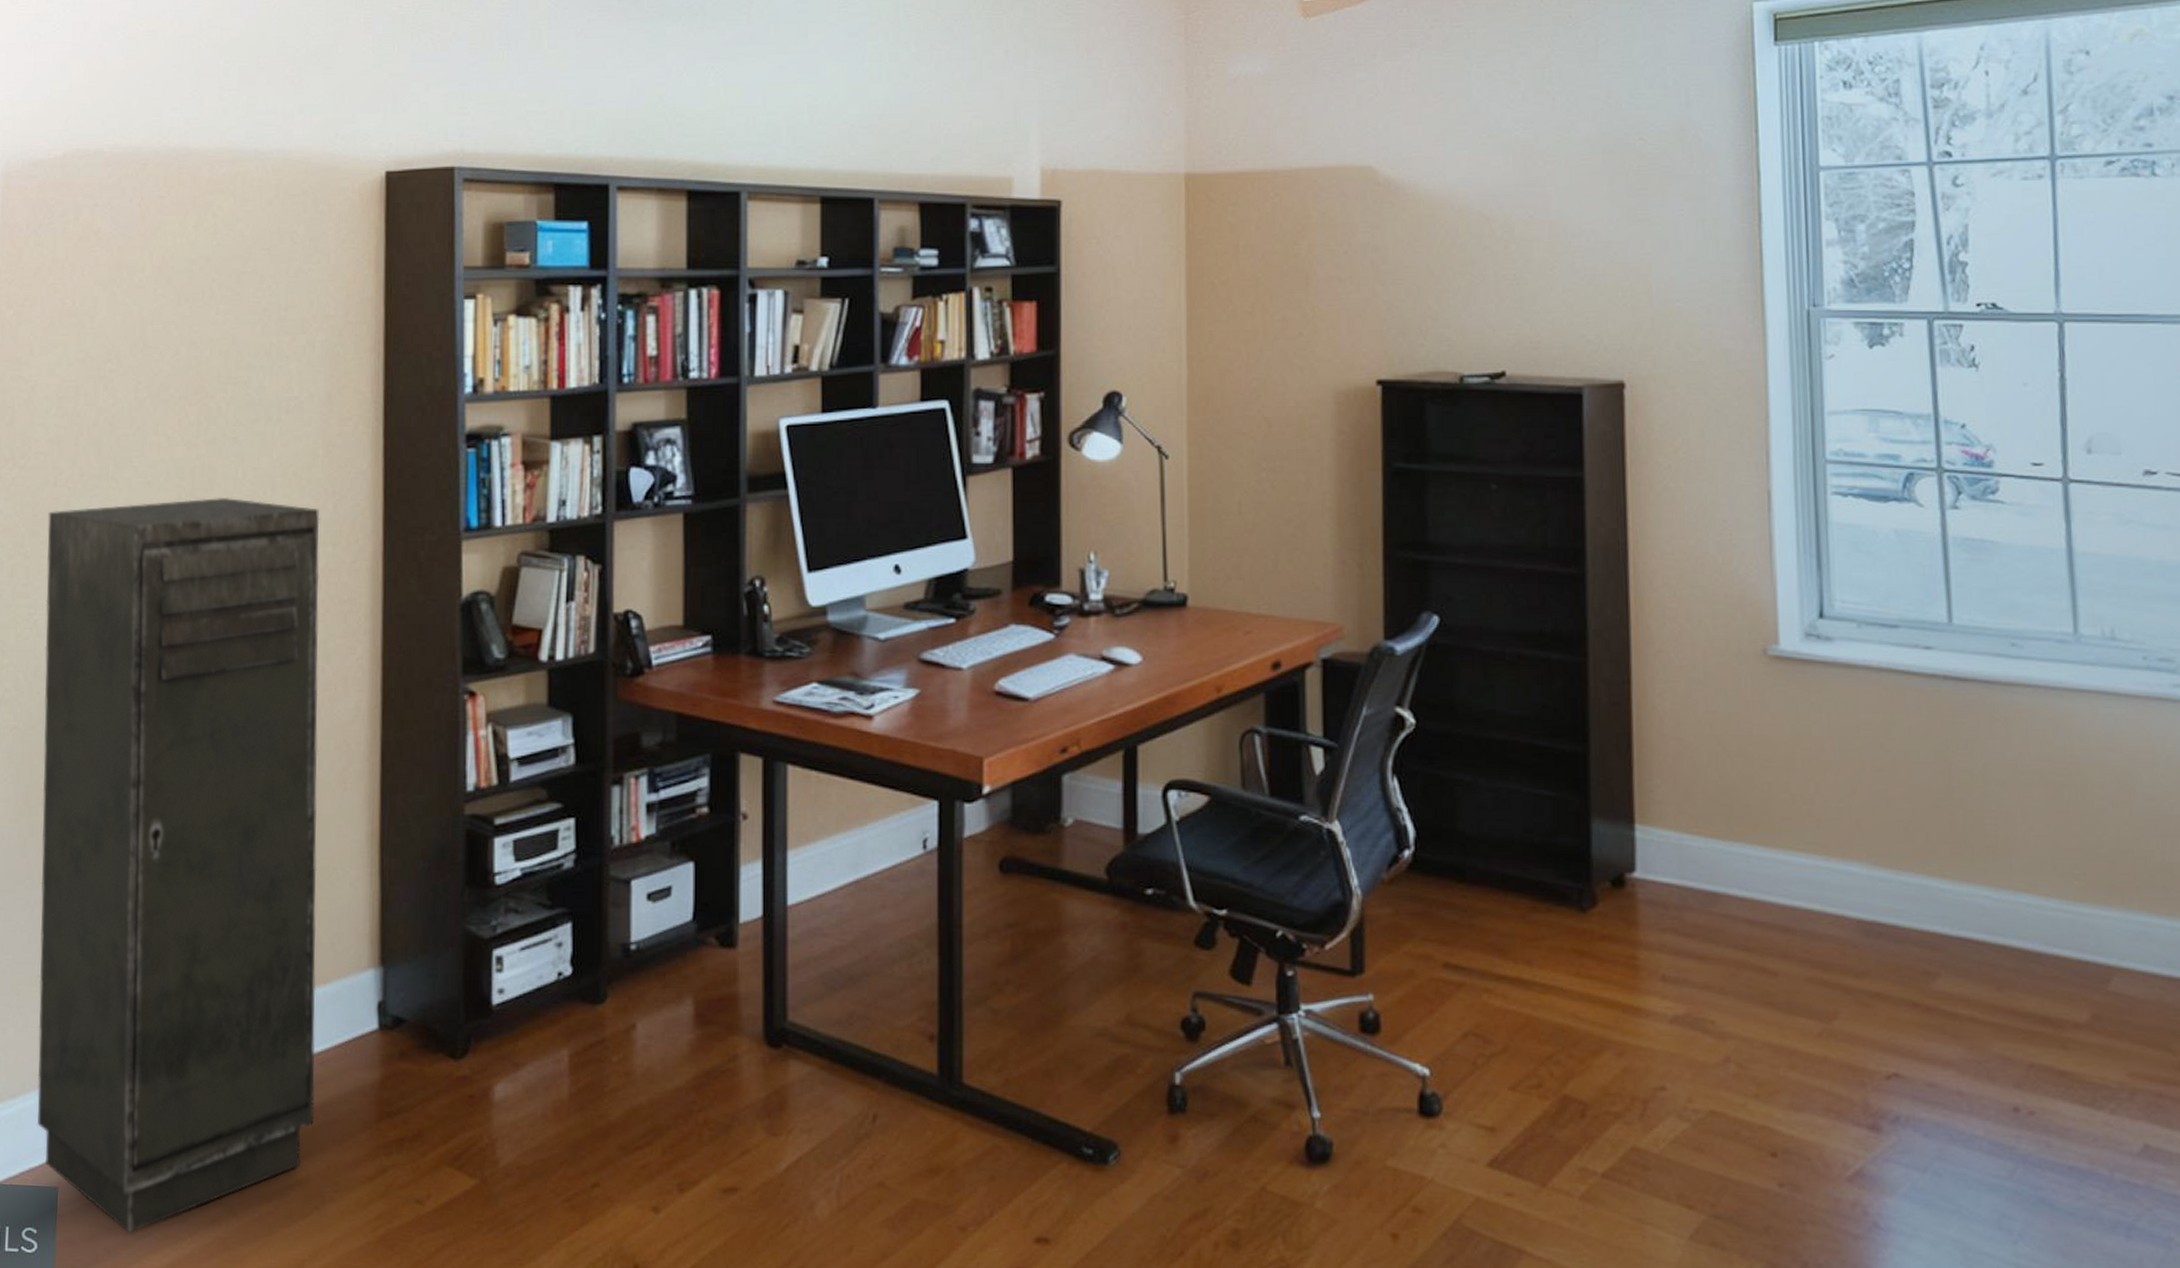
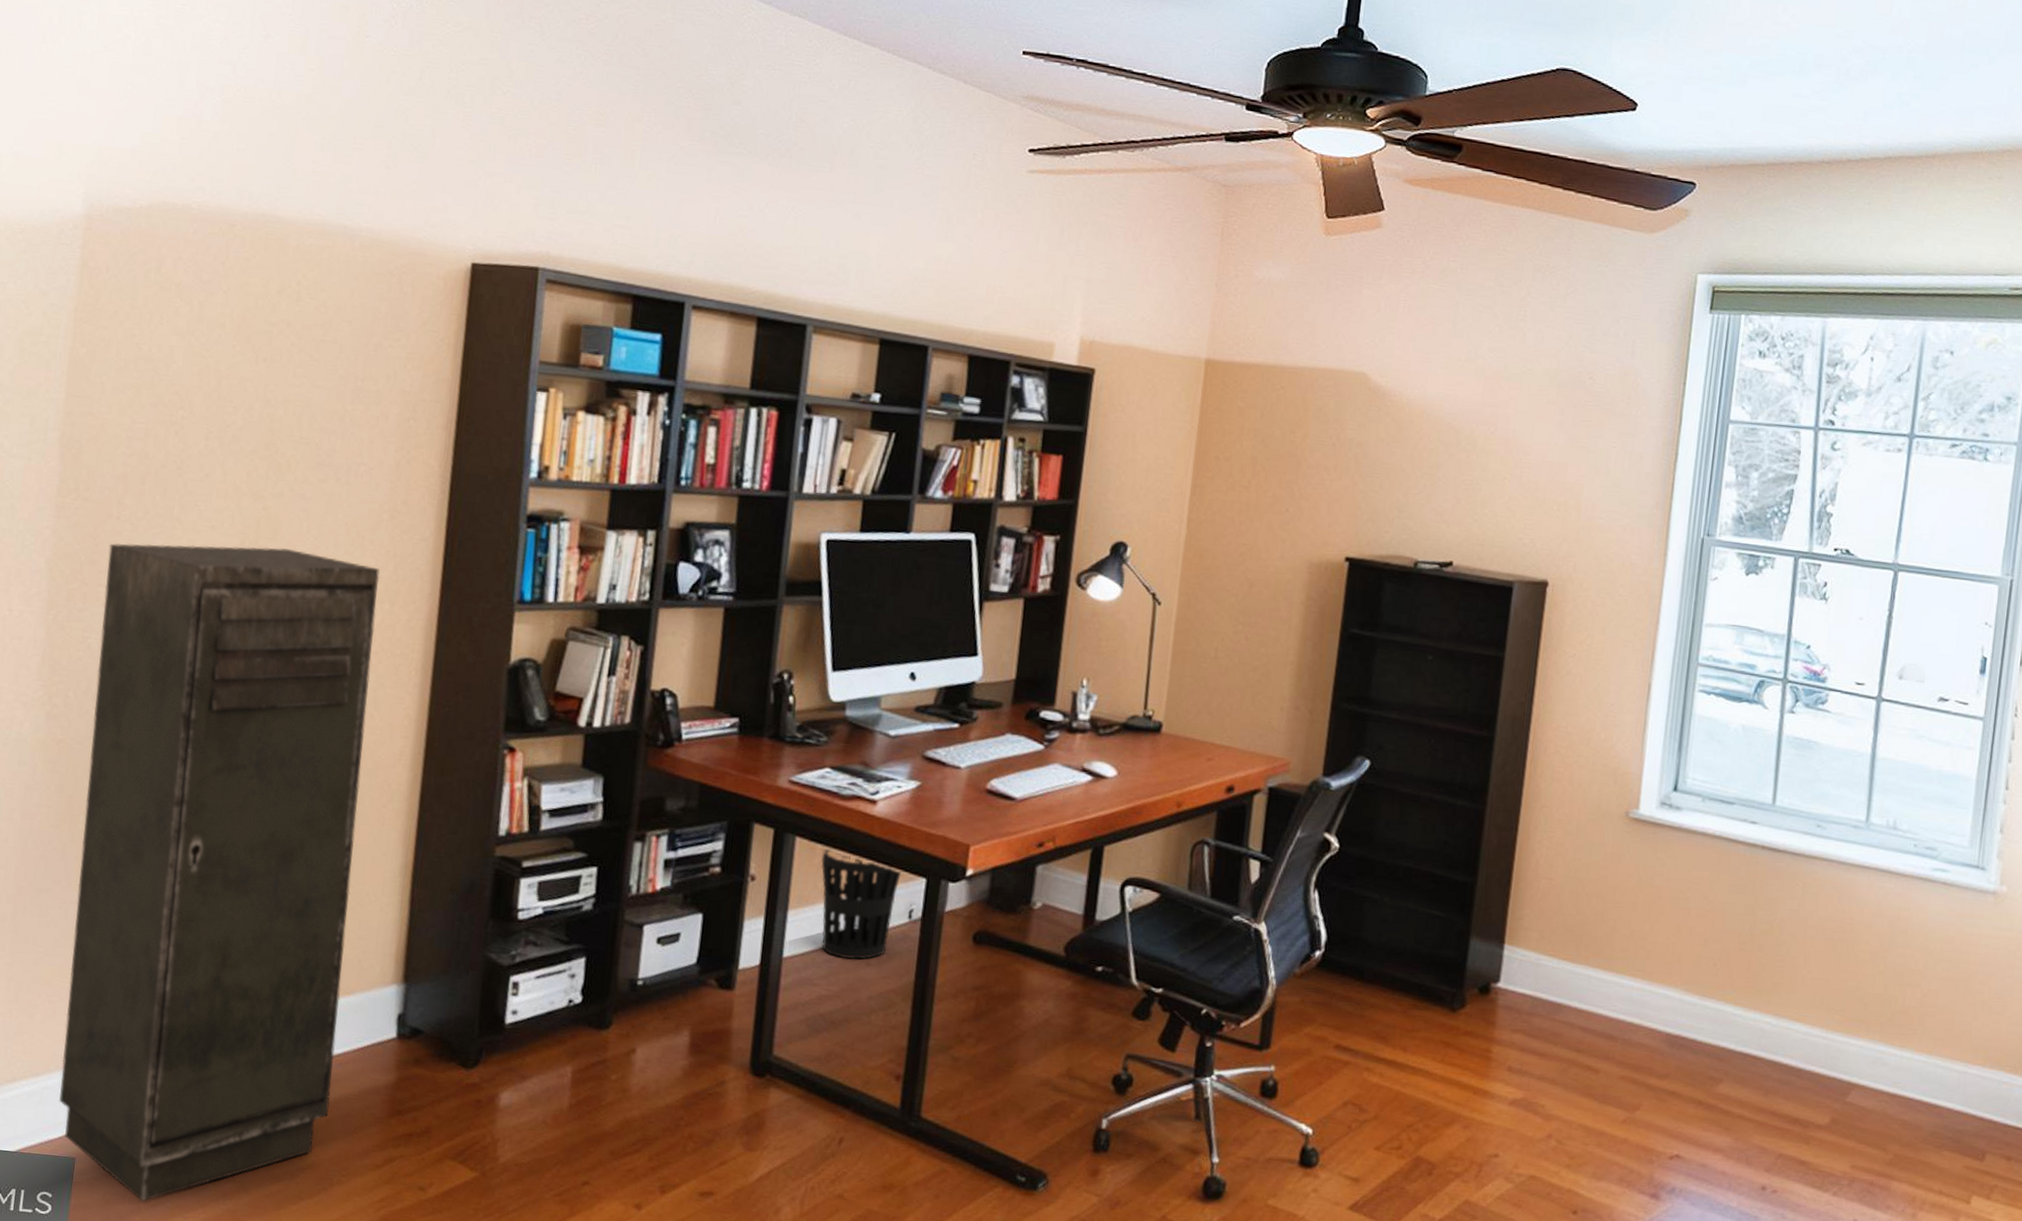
wastebasket: none [818,776,910,903] -> present [821,849,903,960]

